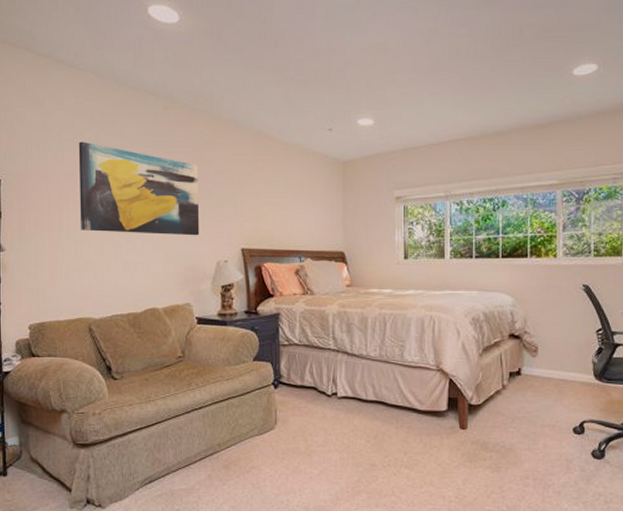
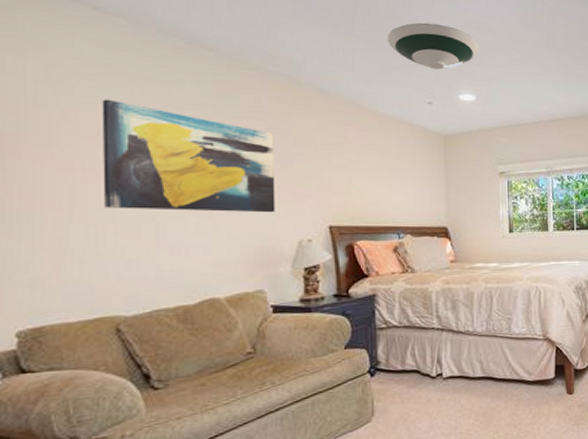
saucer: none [292,49,379,96] -> present [387,22,480,70]

